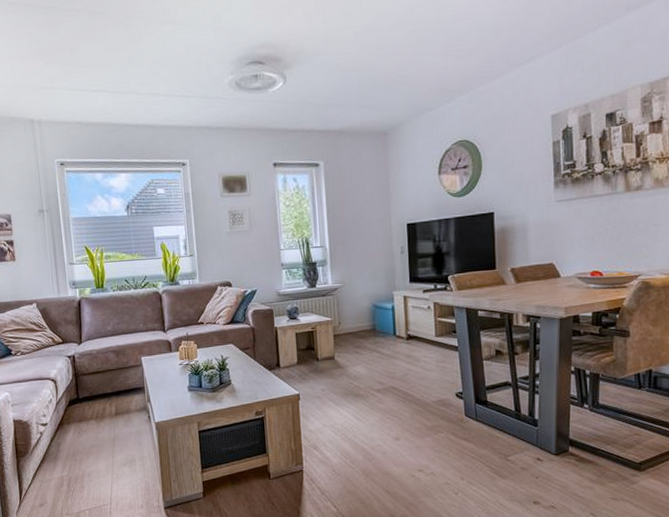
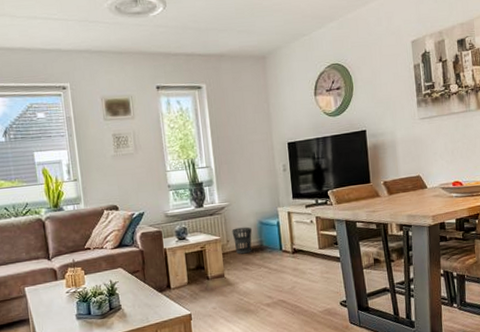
wastebasket: none [344,309,365,337] -> present [231,227,252,255]

